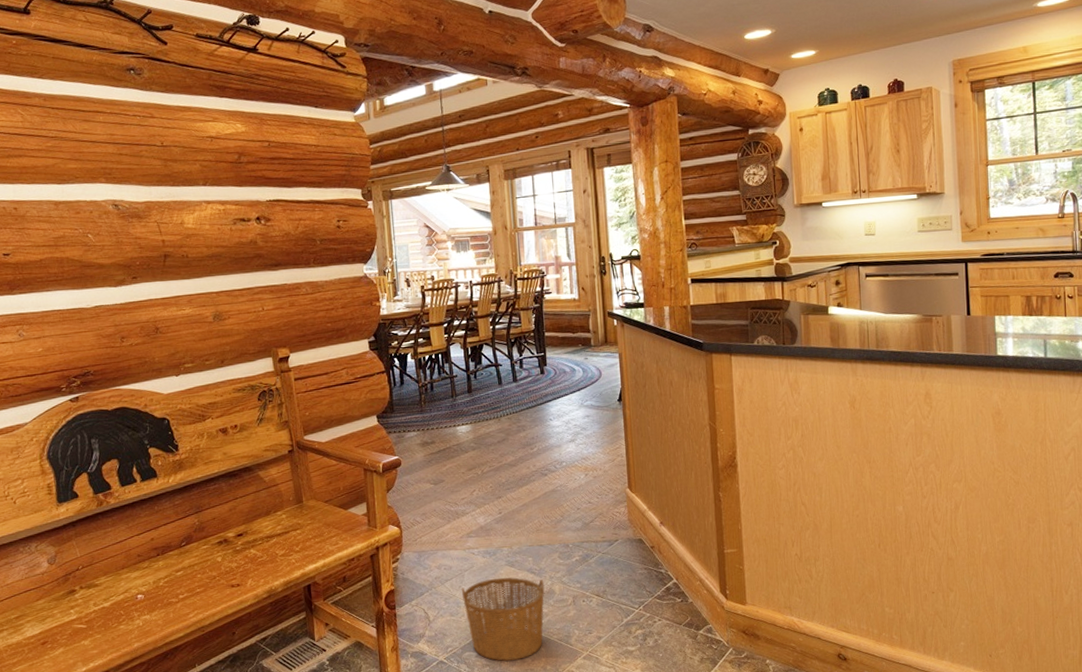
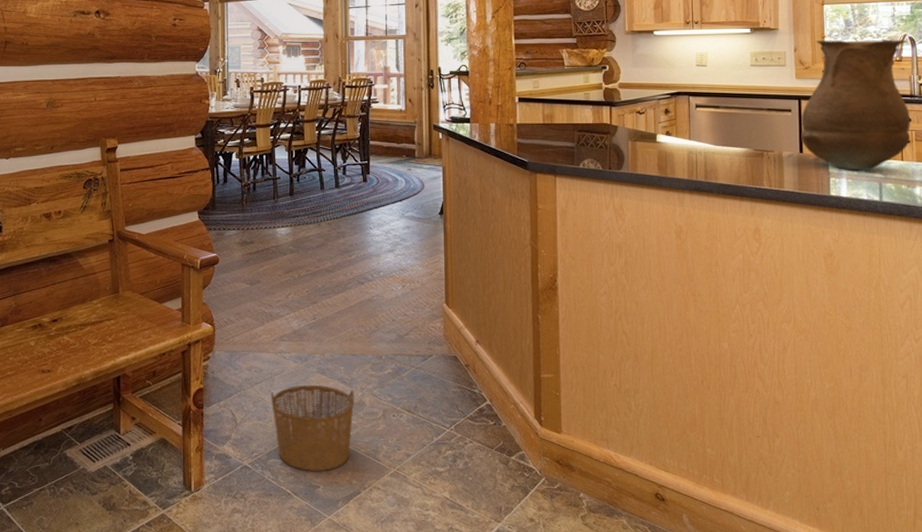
vase: none [968,196,1073,330] -> present [801,39,911,170]

